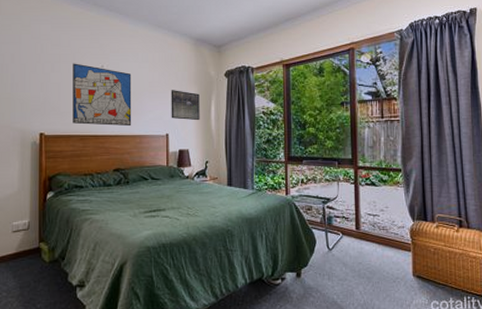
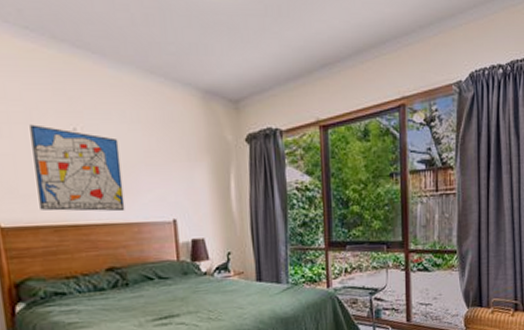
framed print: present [171,90,200,121] -> none [175,161,217,202]

